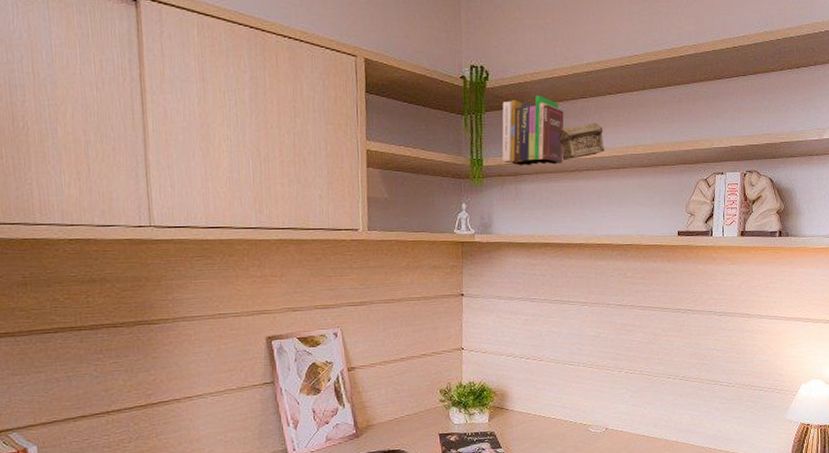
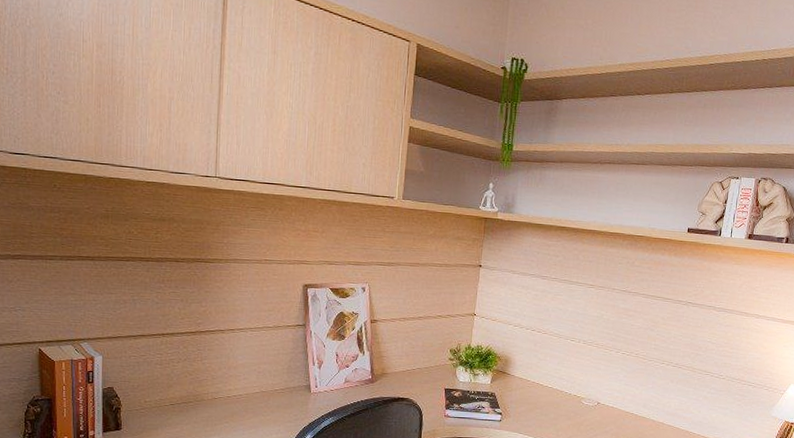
books: present [501,95,564,166] -> none [531,90,593,155]
decorative box: present [558,123,605,161] -> none [585,119,628,153]

